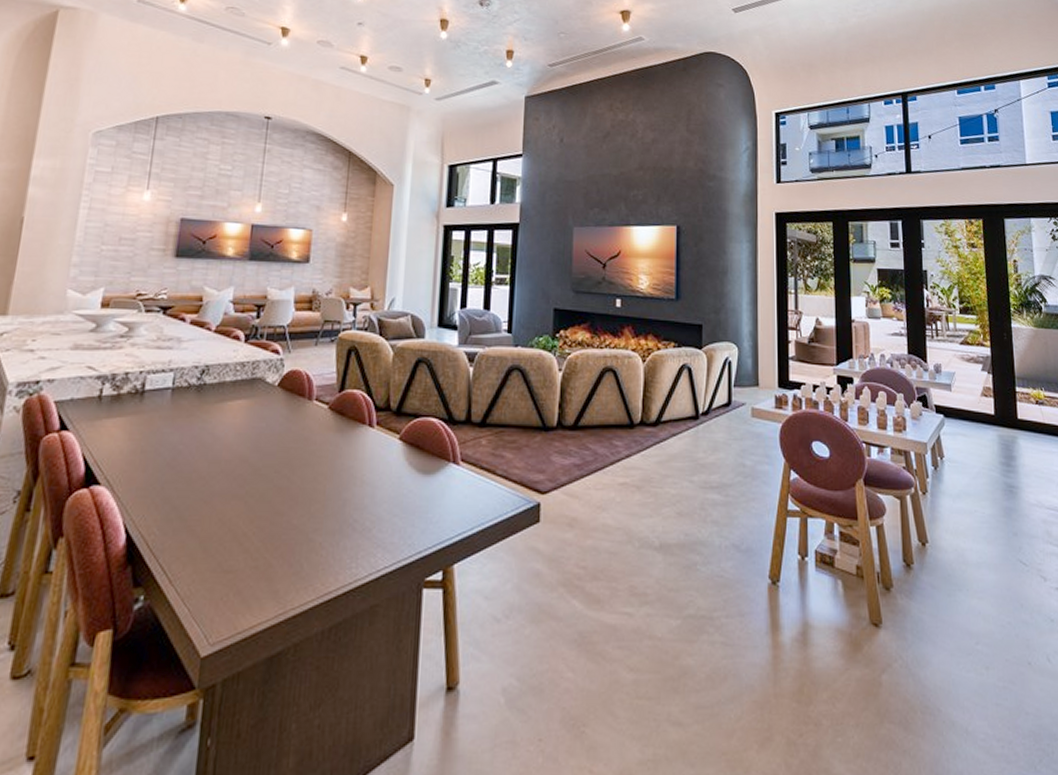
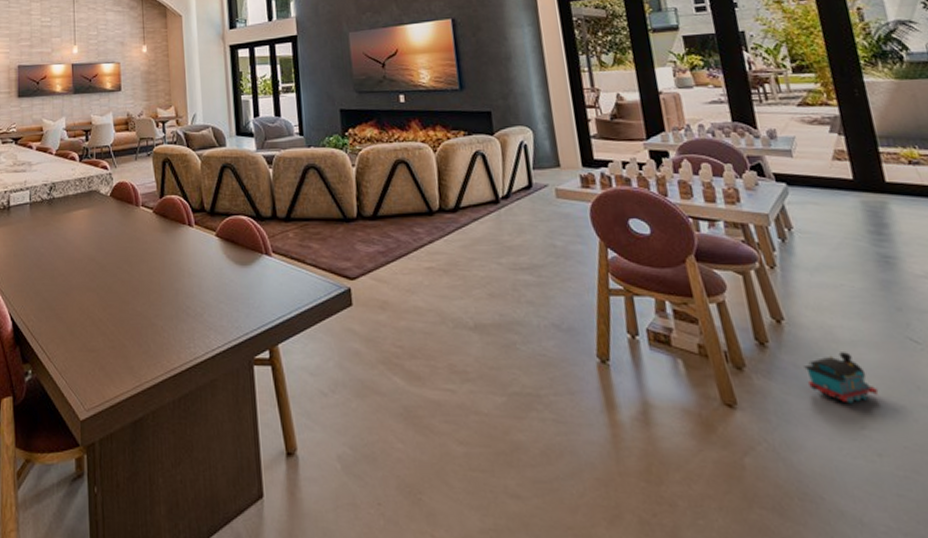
toy train: none [939,573,993,621] -> present [804,352,879,404]

